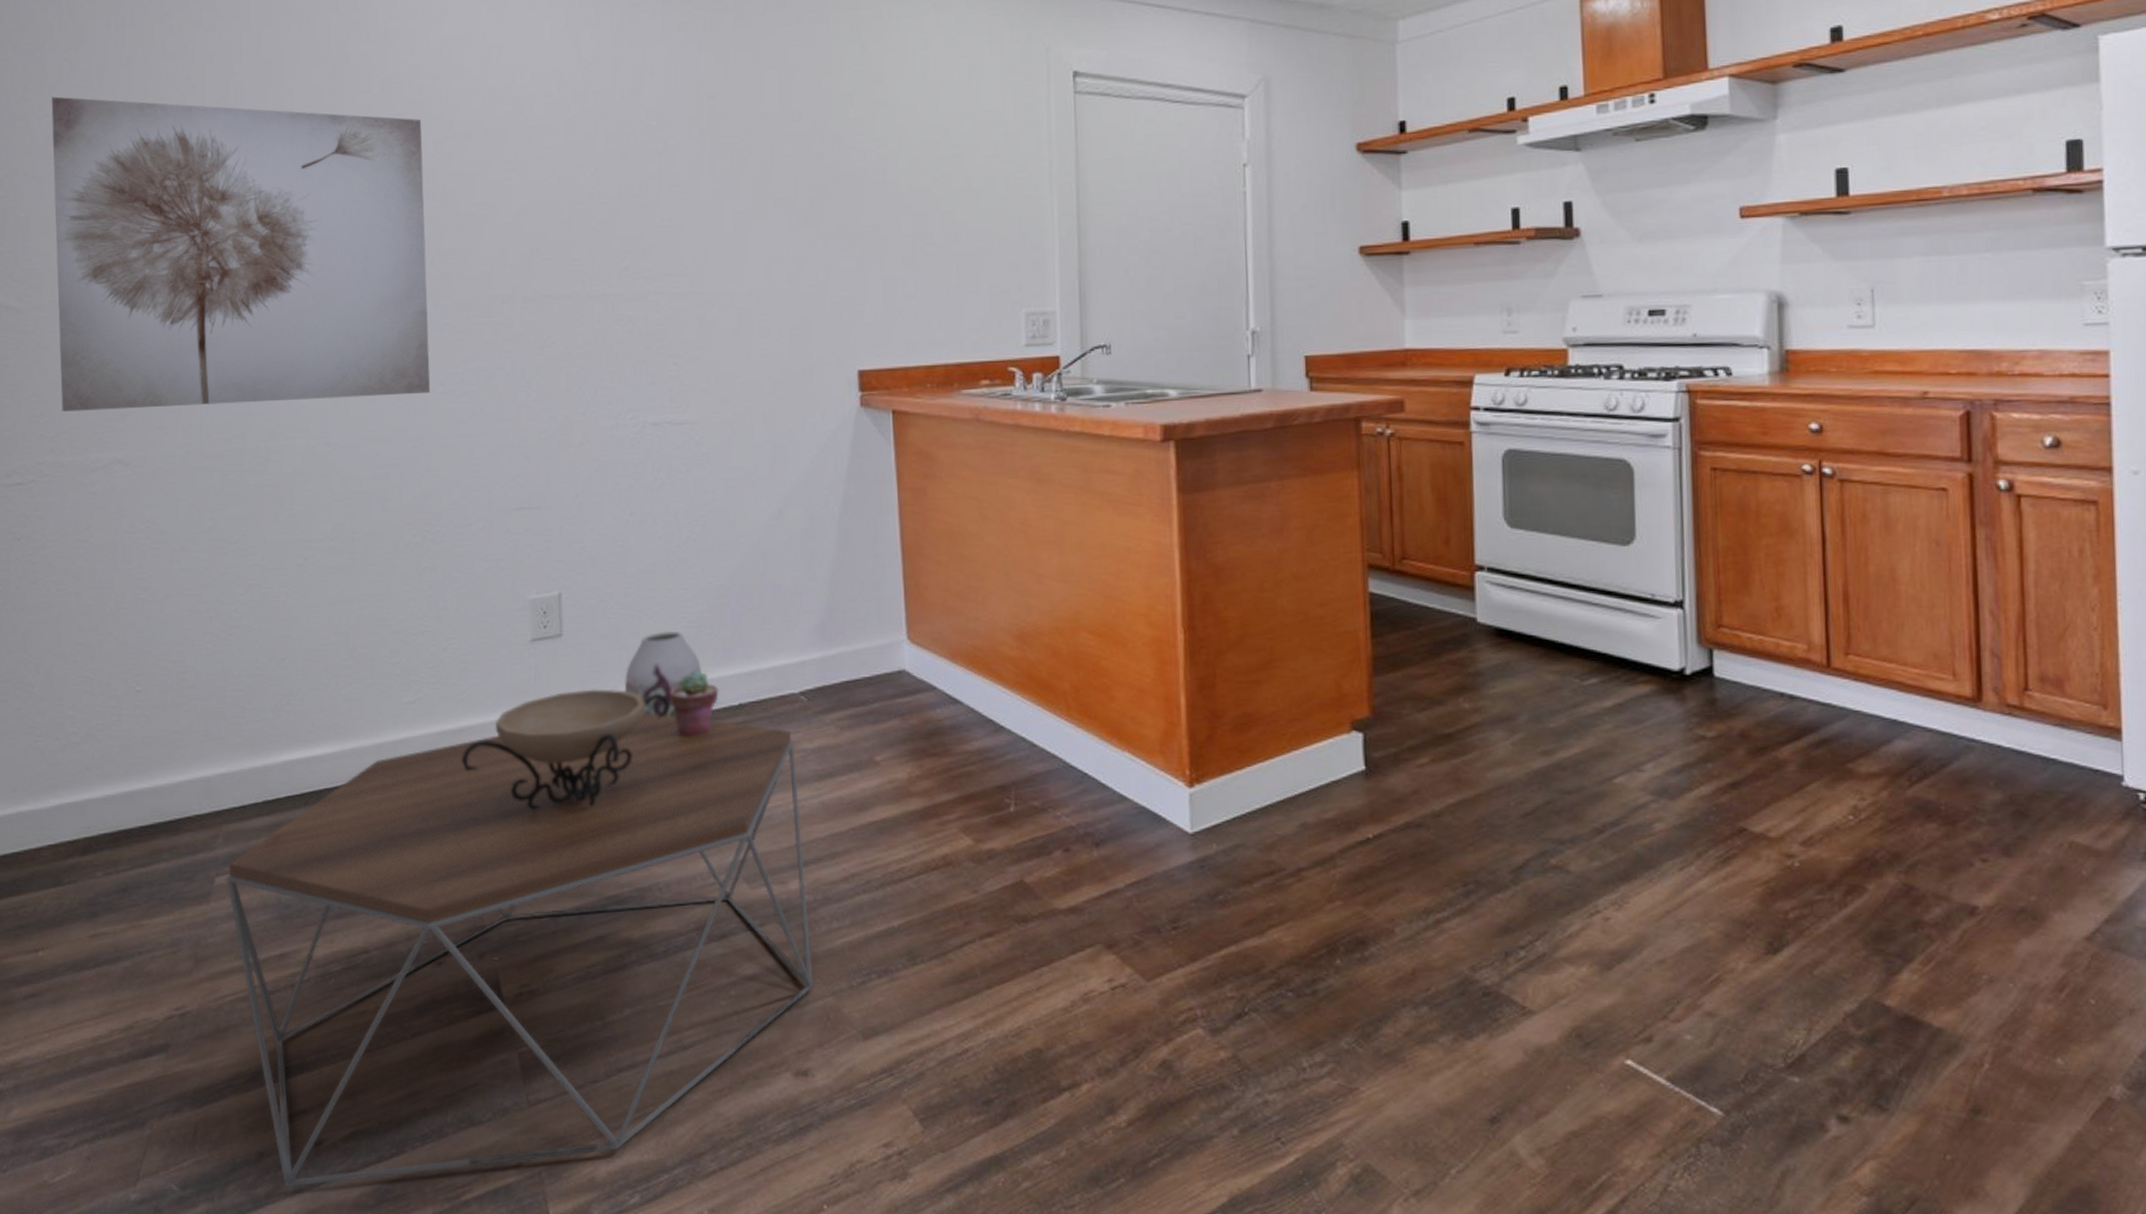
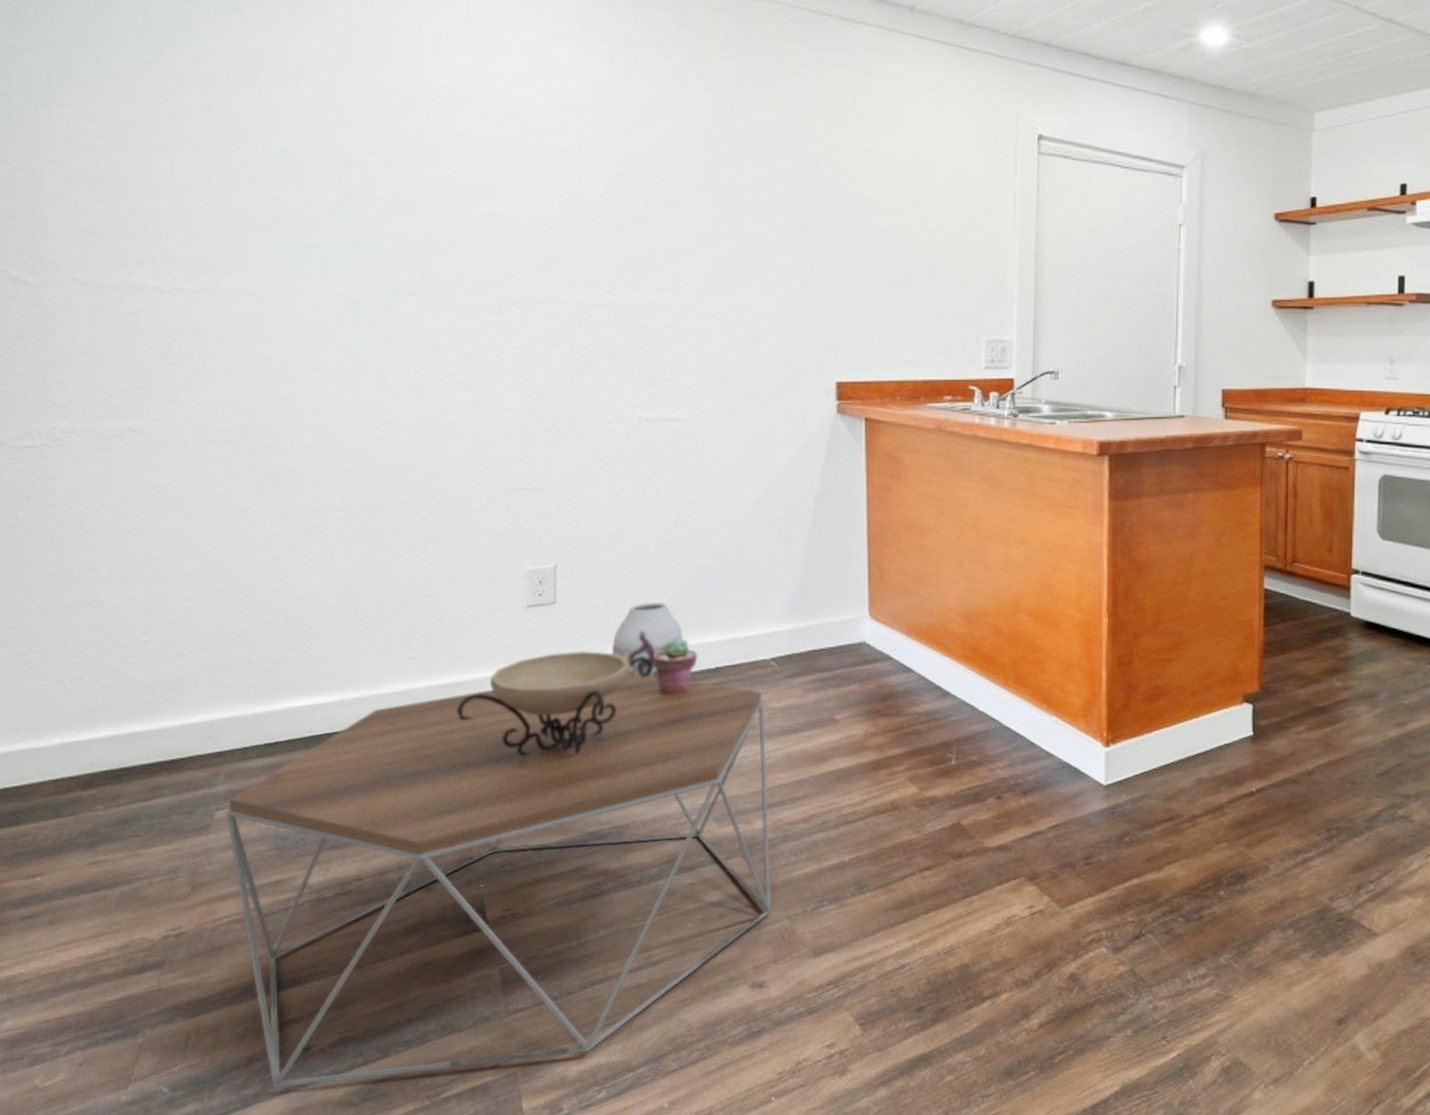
wall art: present [51,96,430,412] -> none [74,87,442,383]

